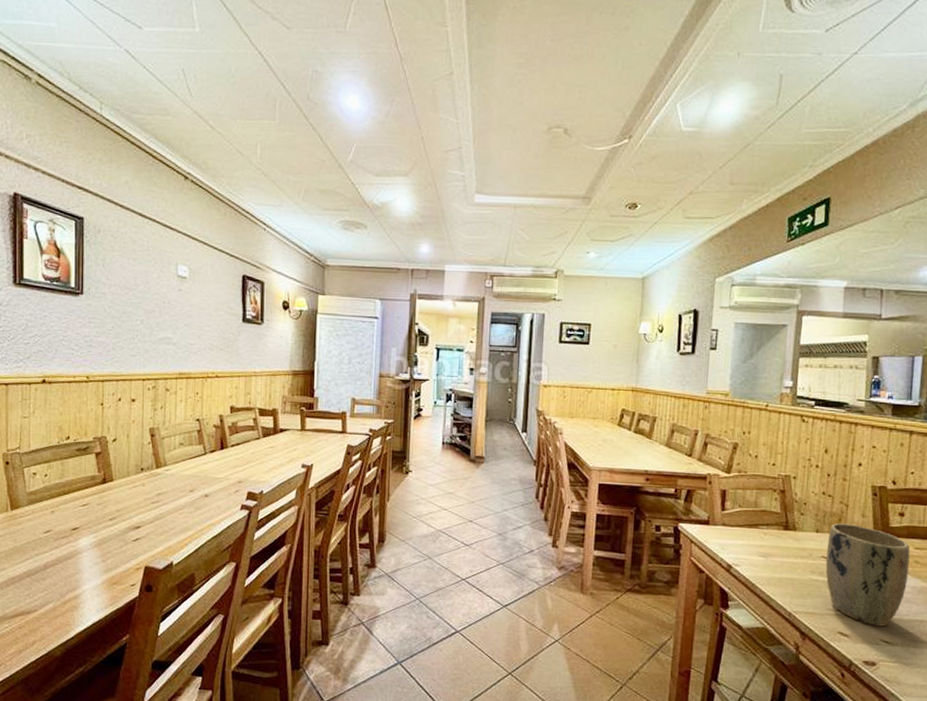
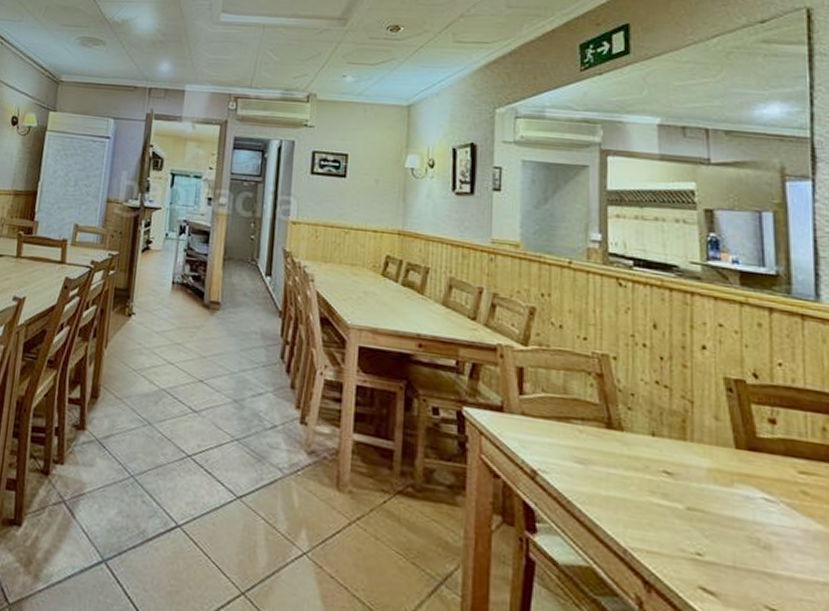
plant pot: present [825,523,910,627] -> none [669,425,795,586]

